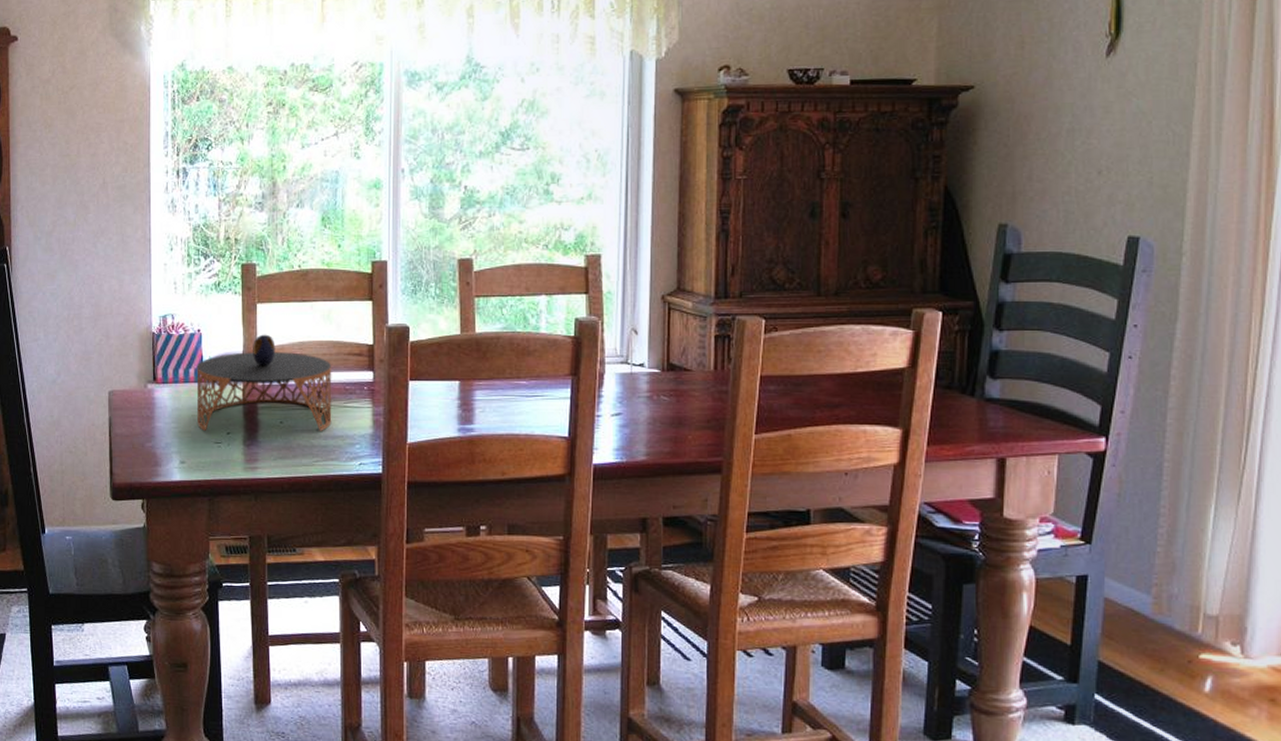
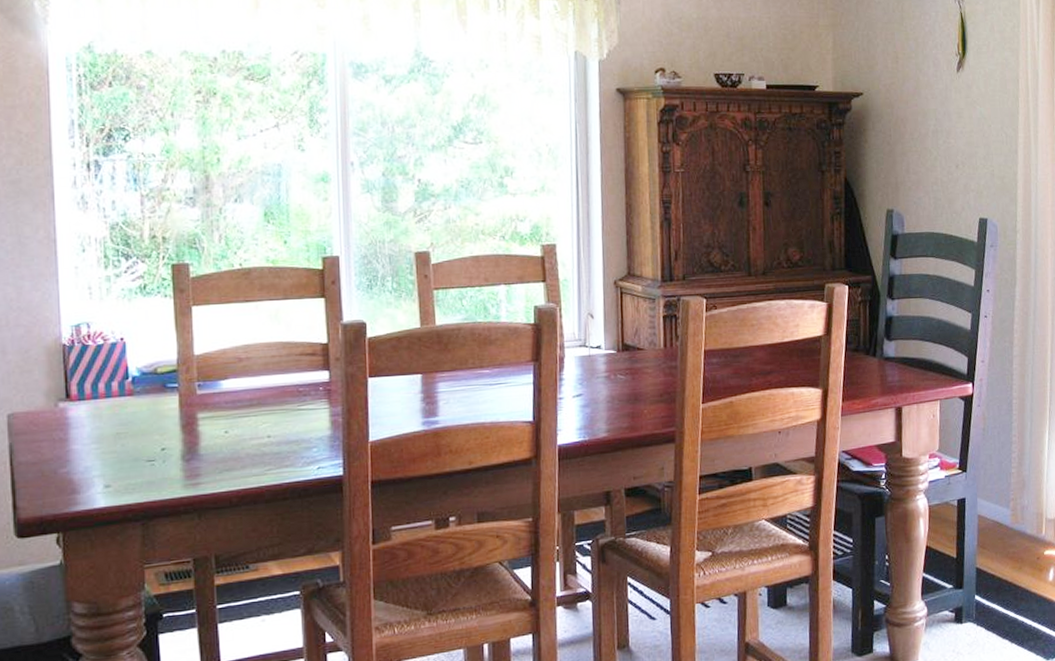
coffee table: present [196,334,332,432] -> none [120,338,285,450]

